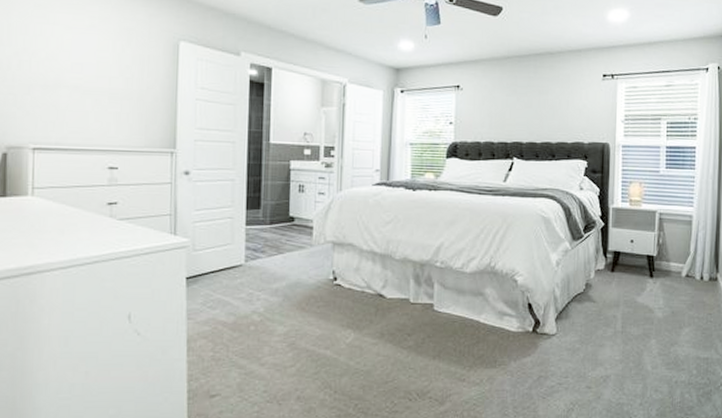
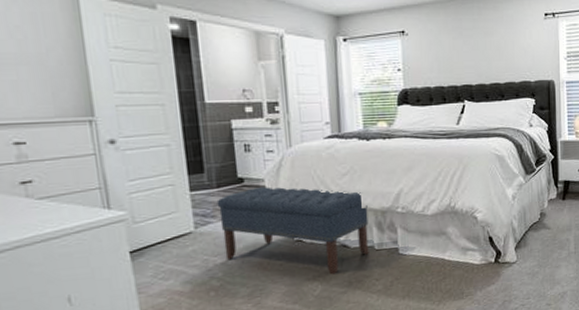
bench: none [267,228,407,324] -> present [216,187,369,275]

